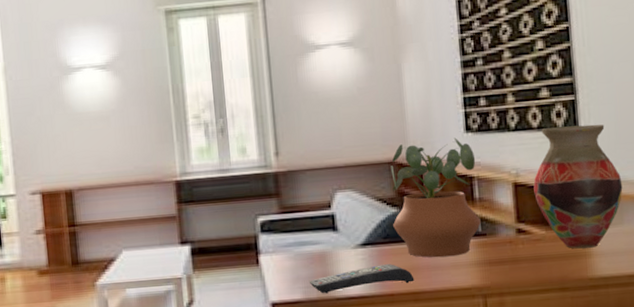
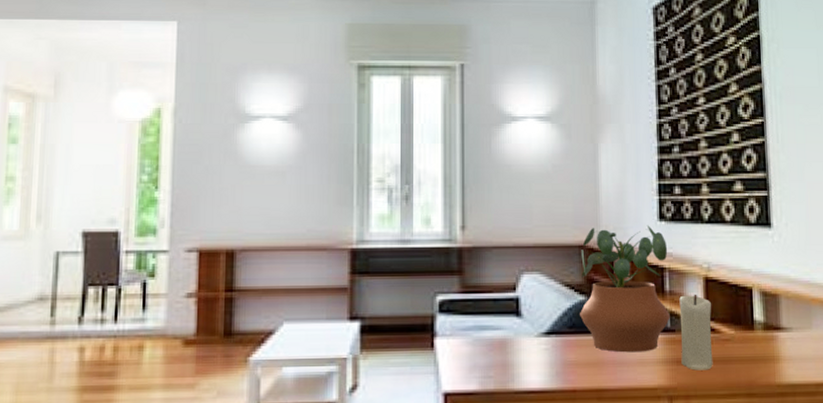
remote control: present [309,264,415,294] -> none [486,356,599,386]
candle: none [489,199,525,270] -> present [679,294,713,371]
vase: present [533,124,623,249] -> none [724,222,812,352]

